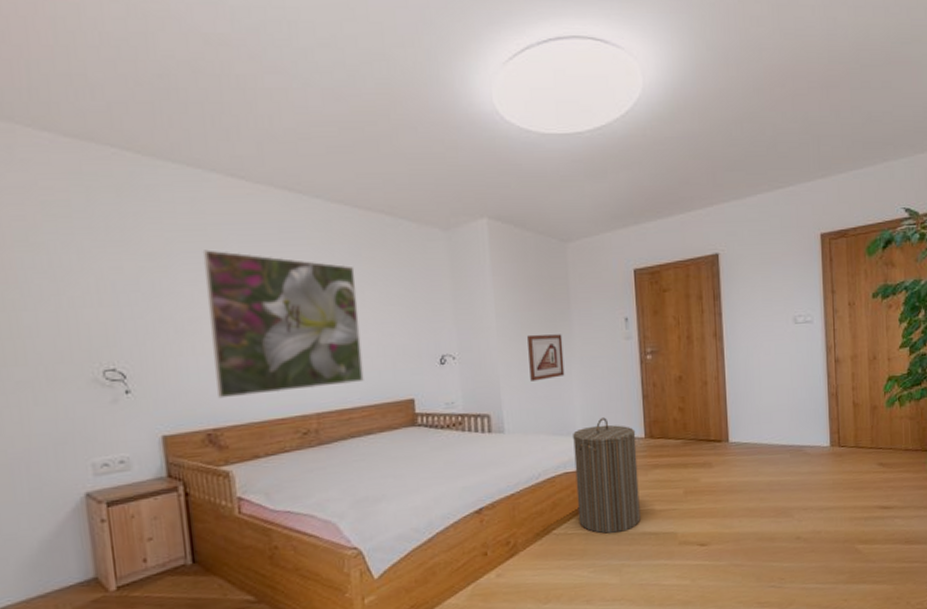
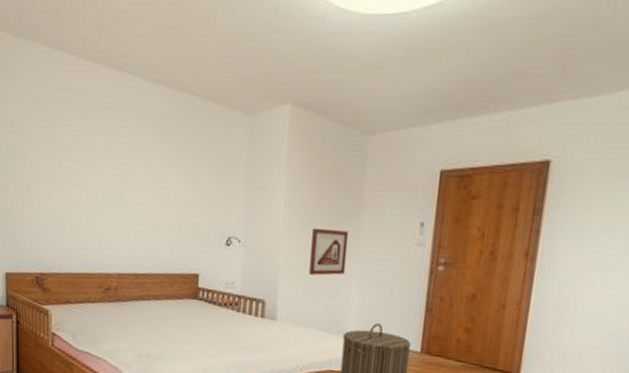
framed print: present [202,249,364,399] -> none [46,120,163,252]

